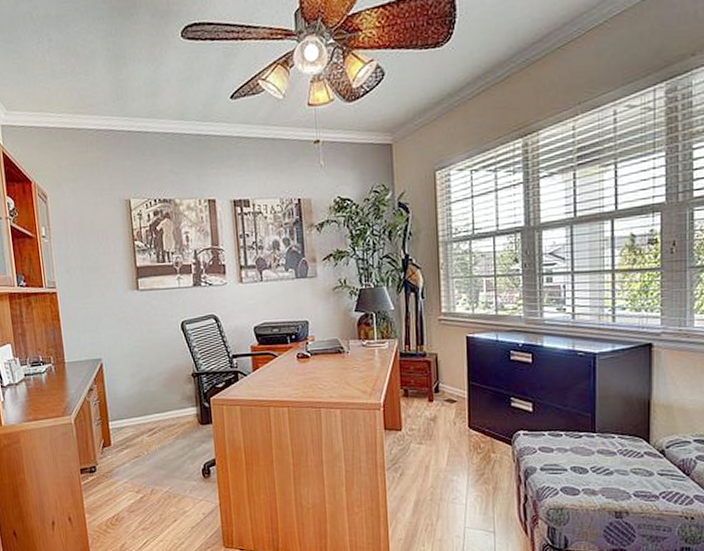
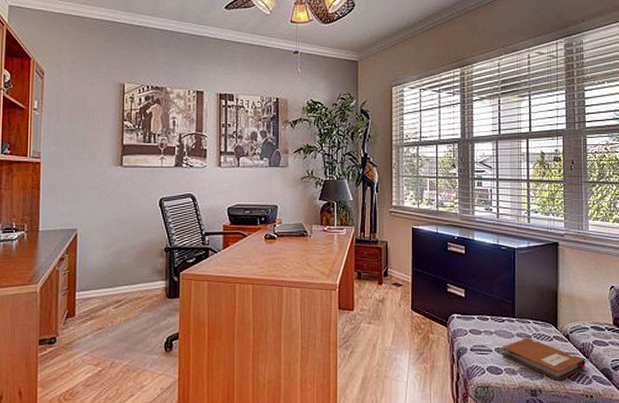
notebook: none [579,454,686,501] -> present [502,337,586,381]

